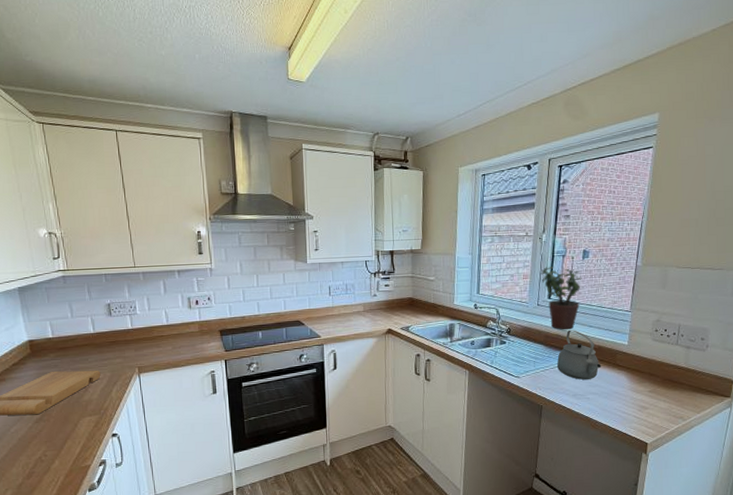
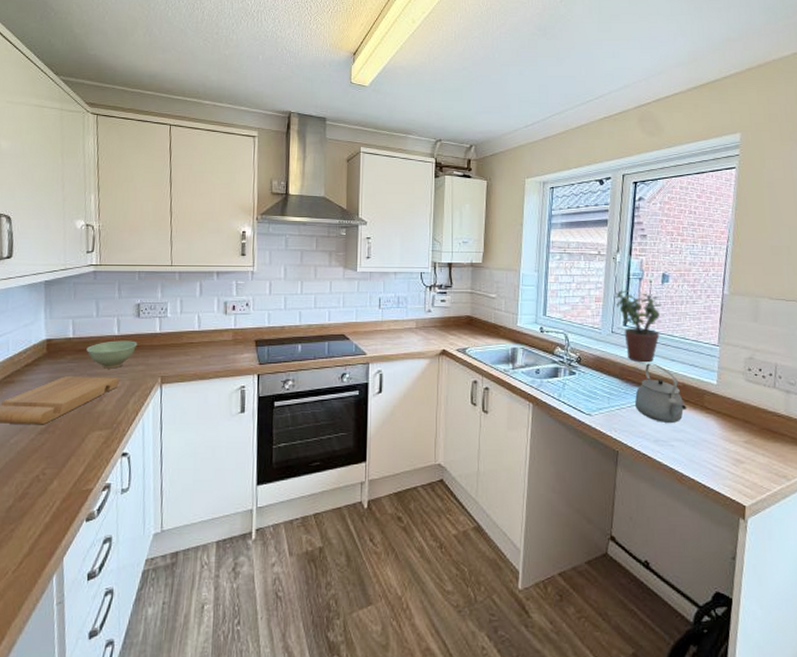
bowl: none [67,337,113,363] -> present [86,340,138,369]

